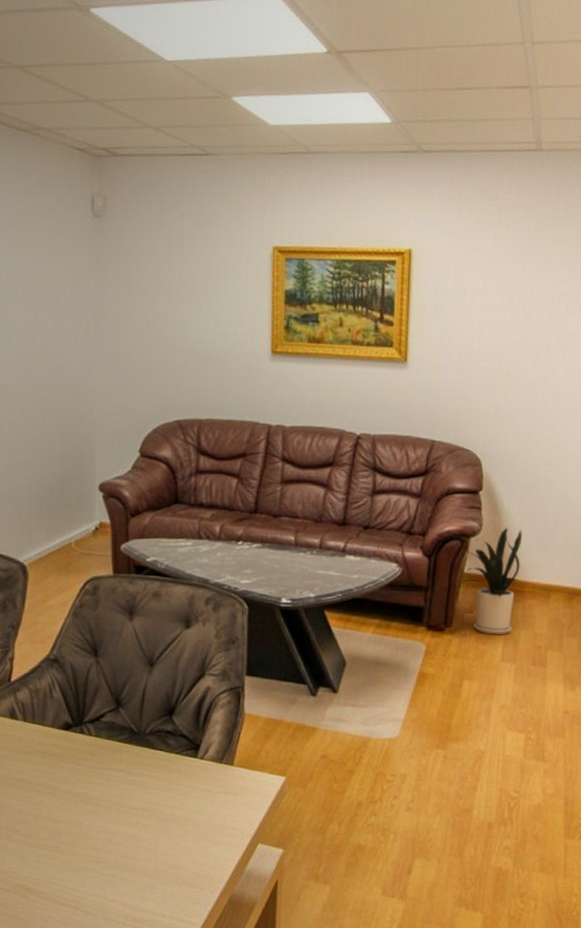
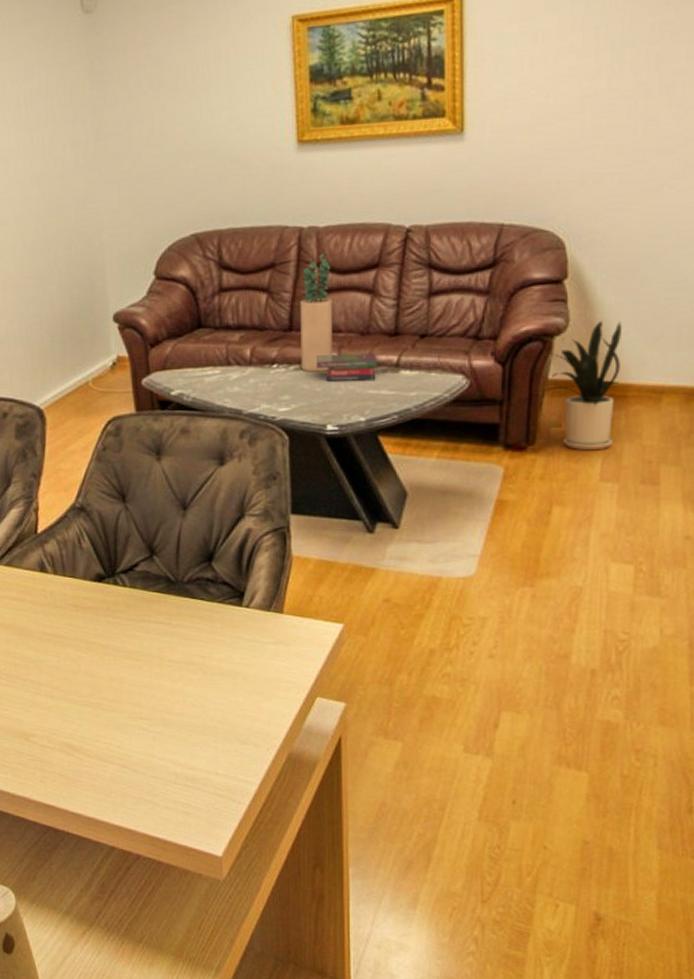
vase: none [263,447,294,553] -> present [300,251,333,374]
books: none [275,536,327,563] -> present [315,353,377,383]

